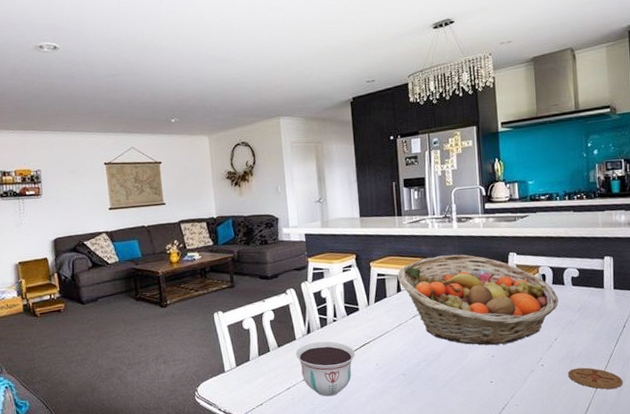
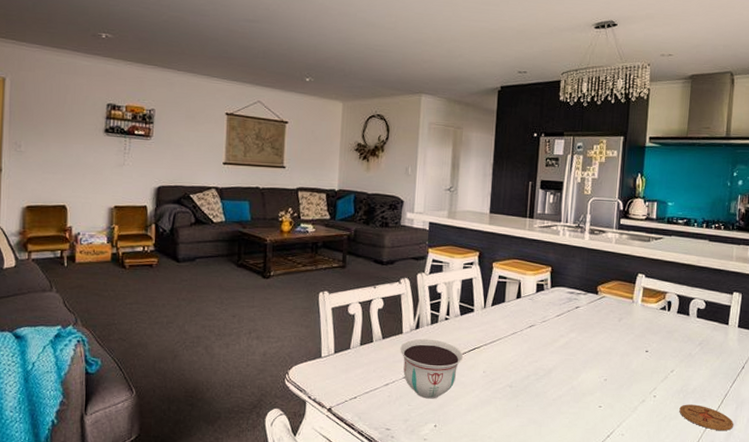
fruit basket: present [397,254,558,345] -> none [519,266,681,369]

